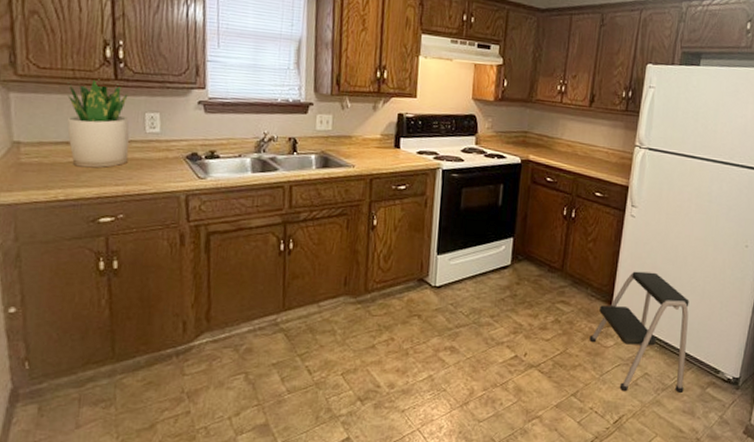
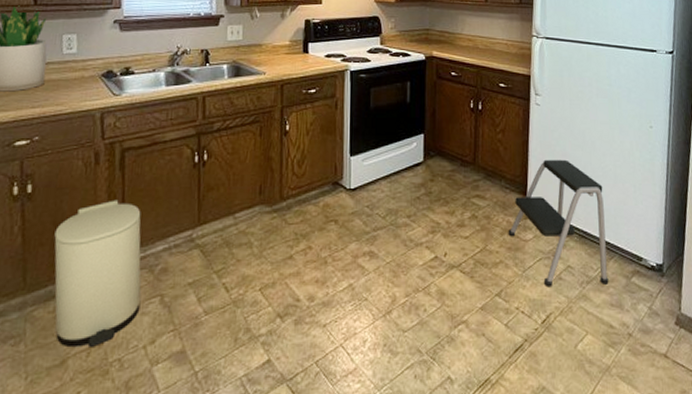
pedal bin: none [141,281,227,415] -> present [54,200,141,348]

